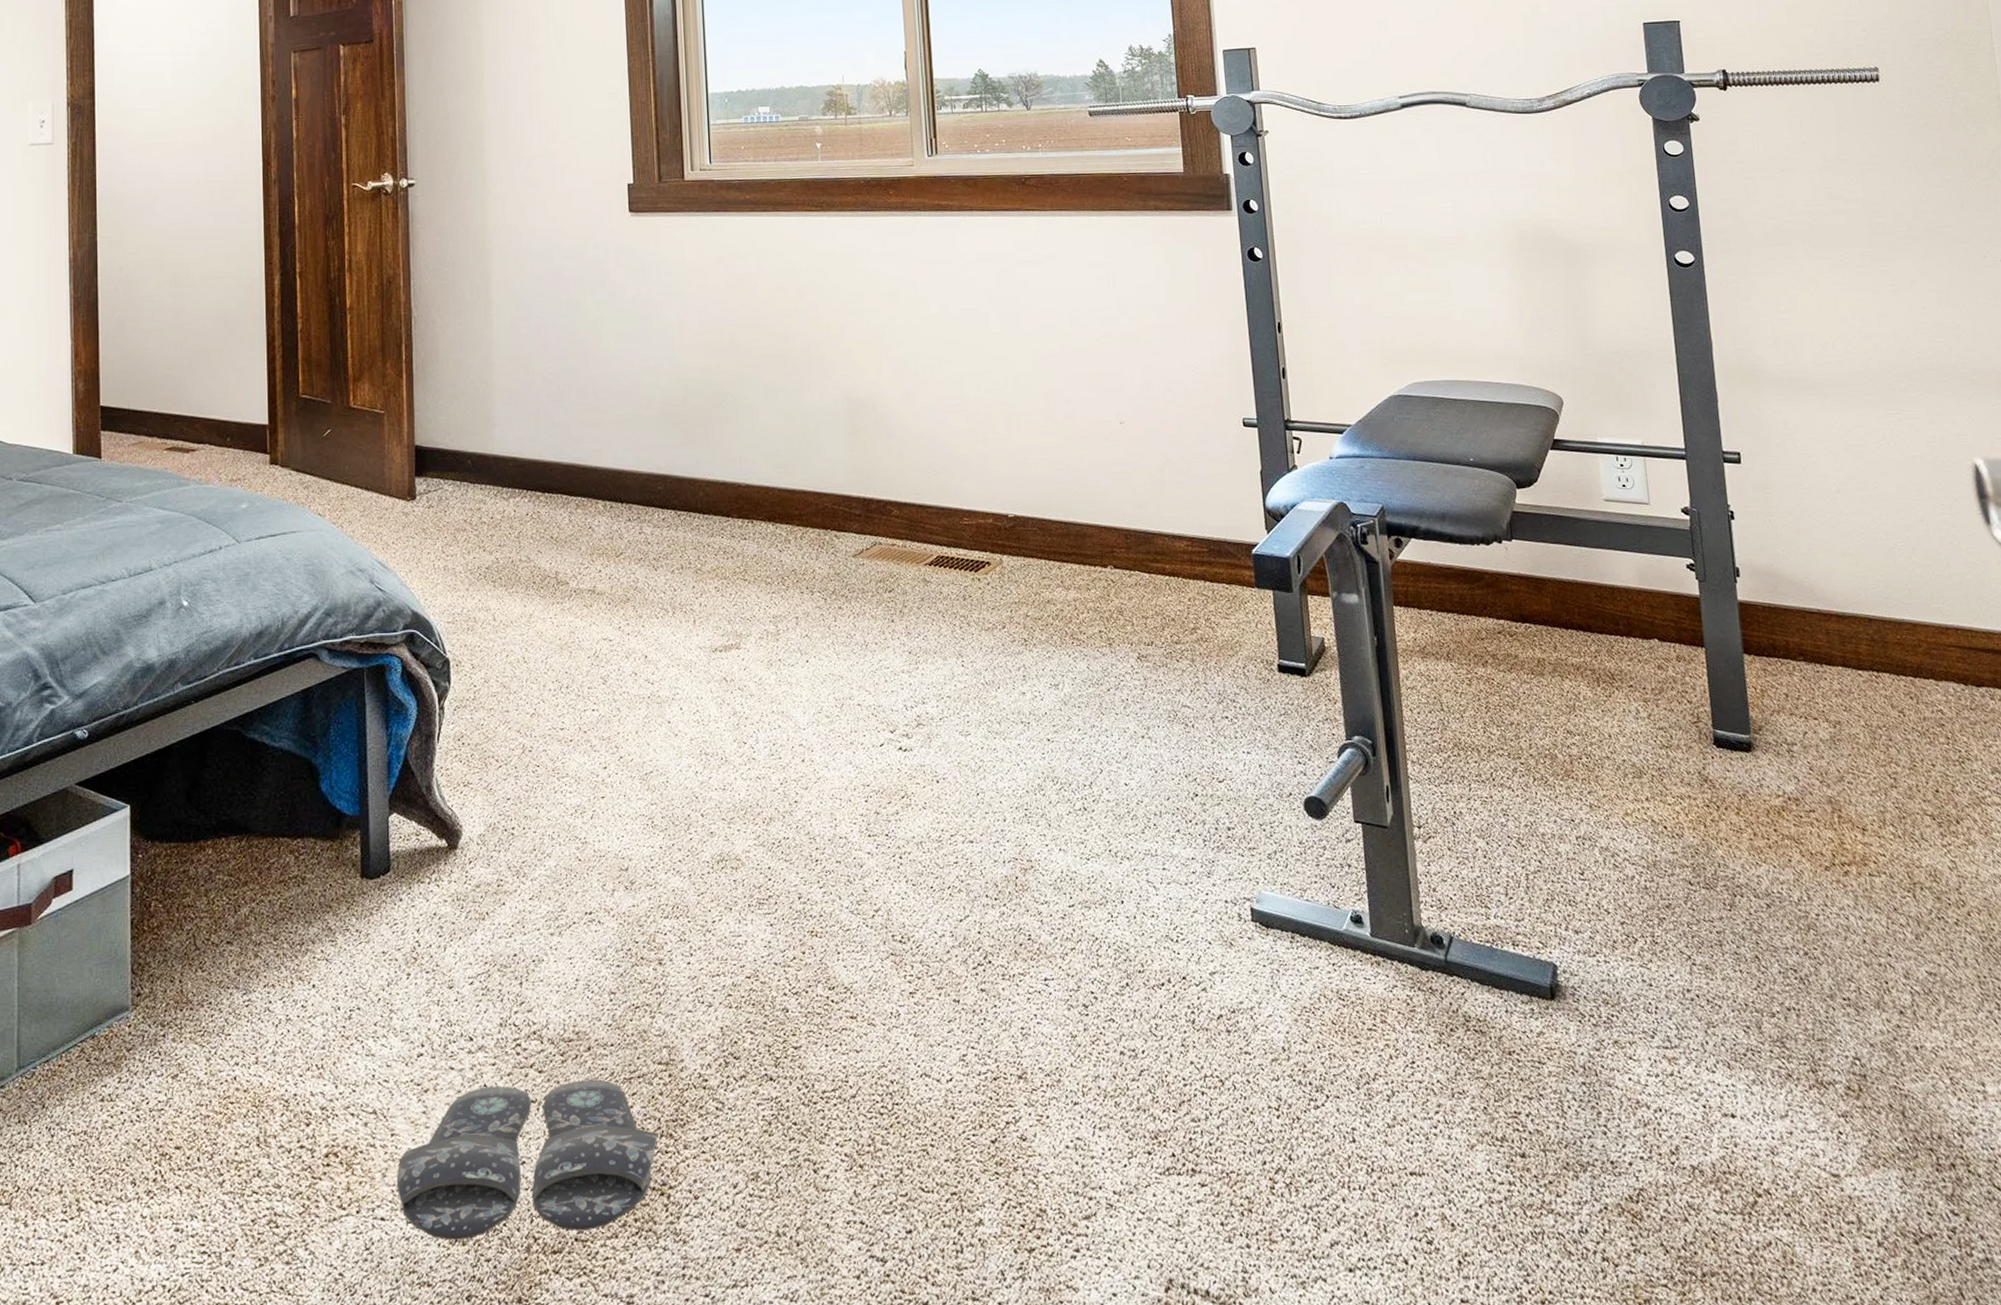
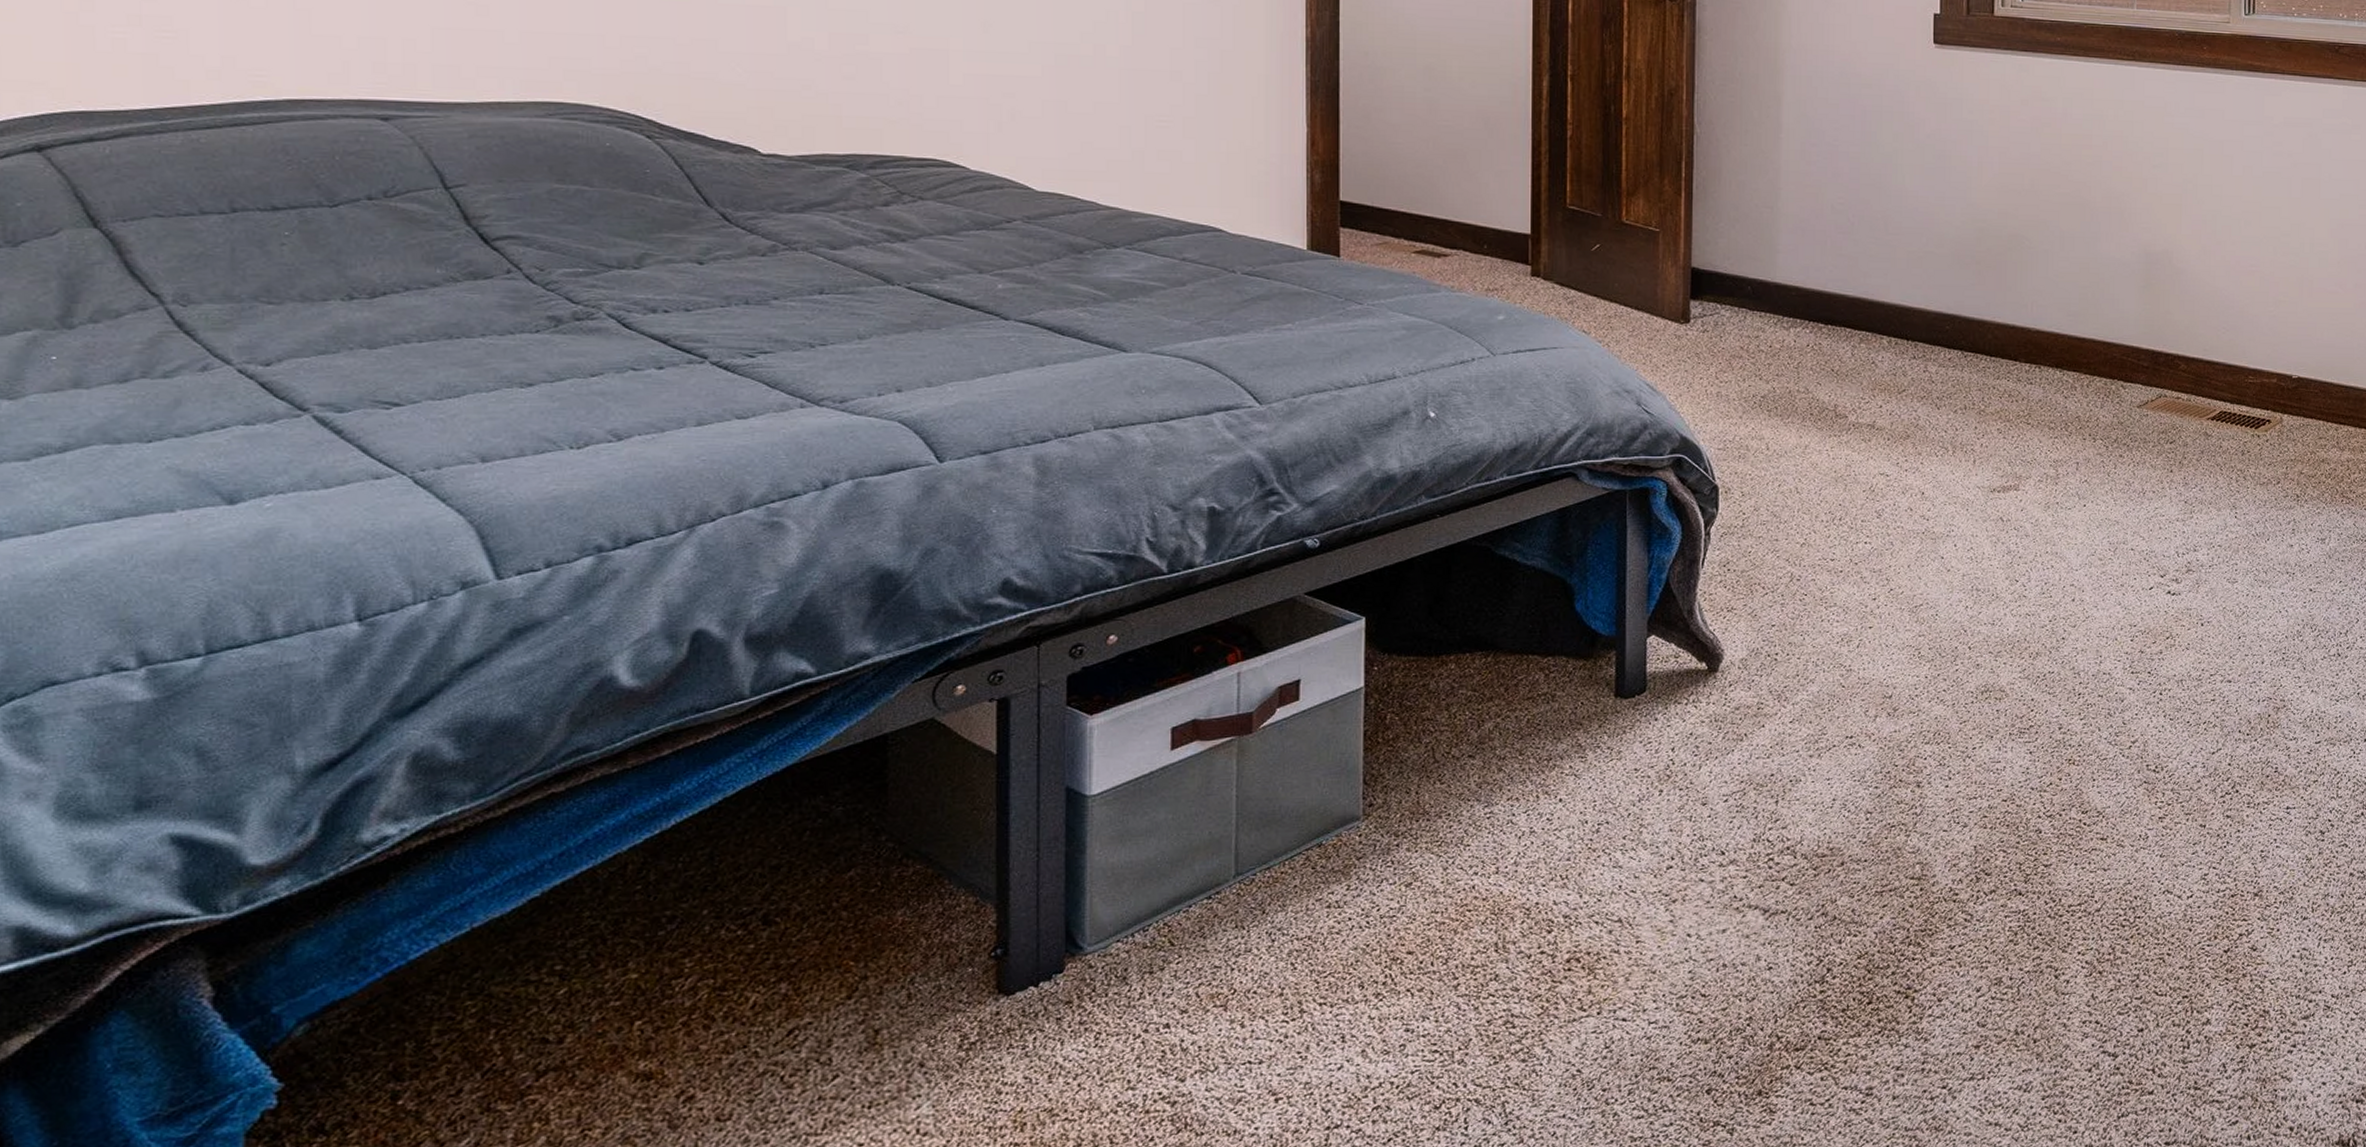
slippers: present [396,1079,658,1240] -> none [1639,892,1906,1039]

